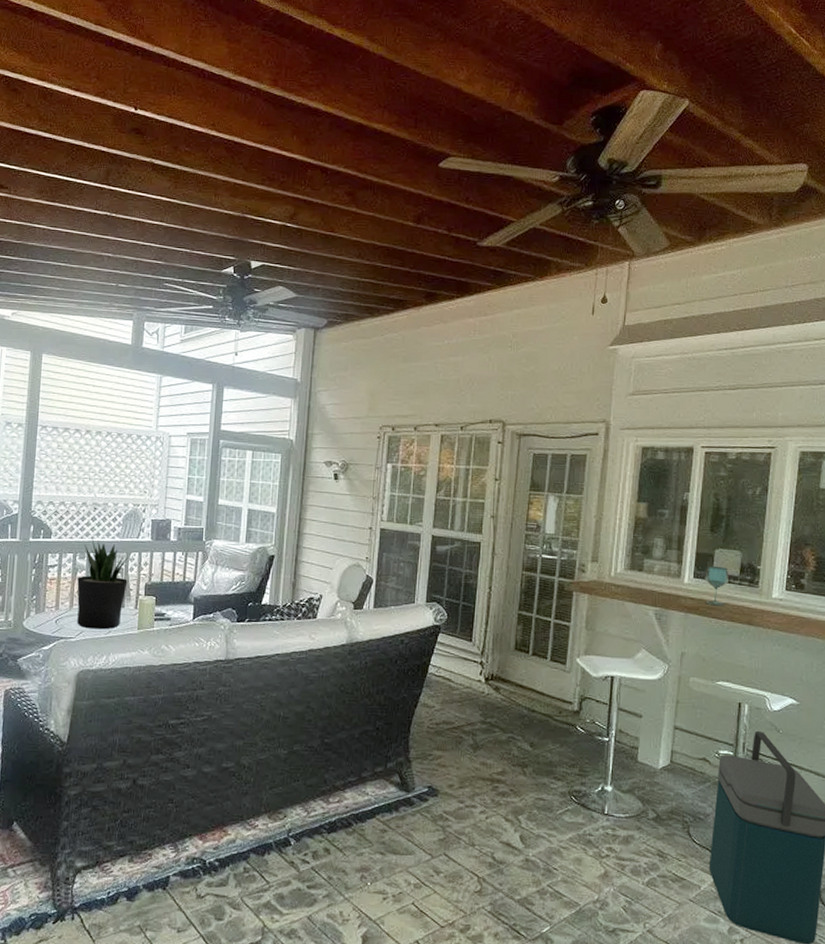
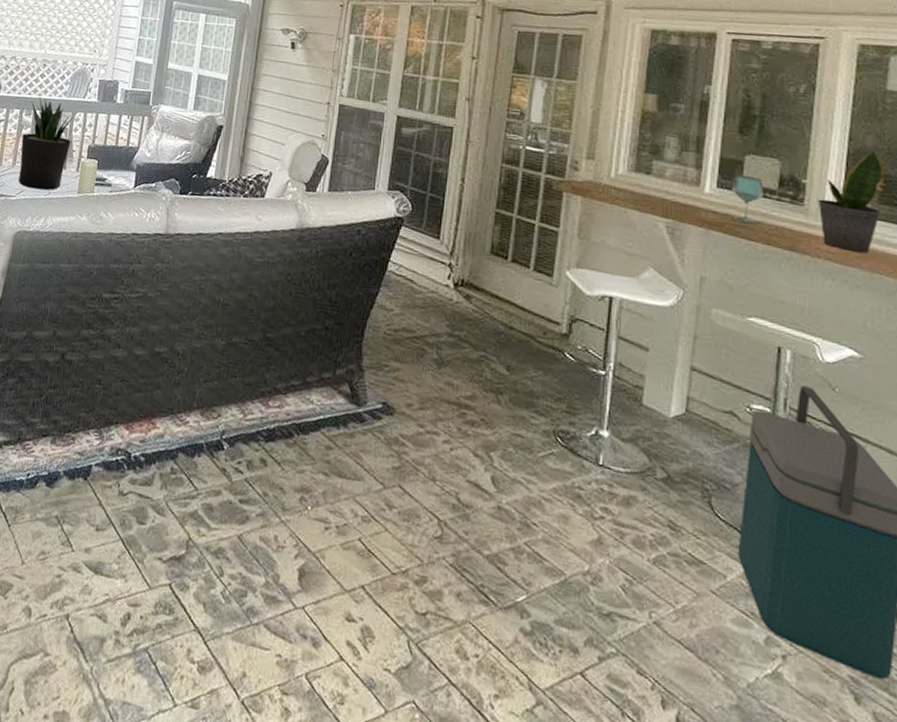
potted plant: none [768,538,817,621] -> present [817,150,884,253]

